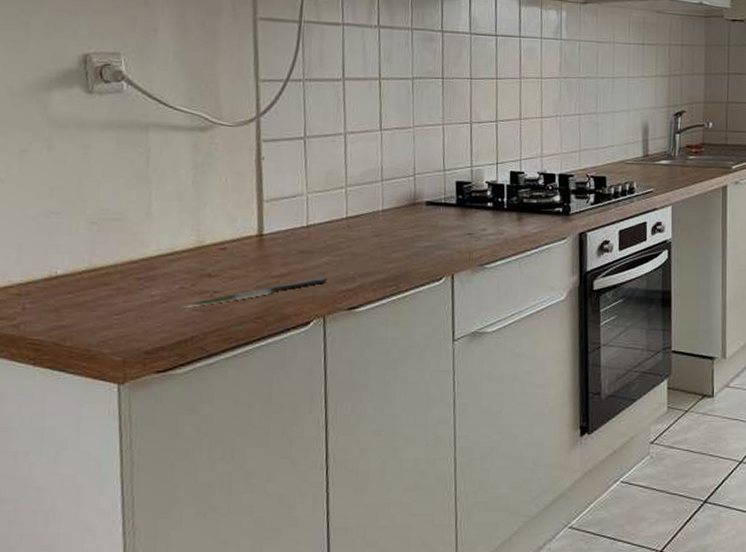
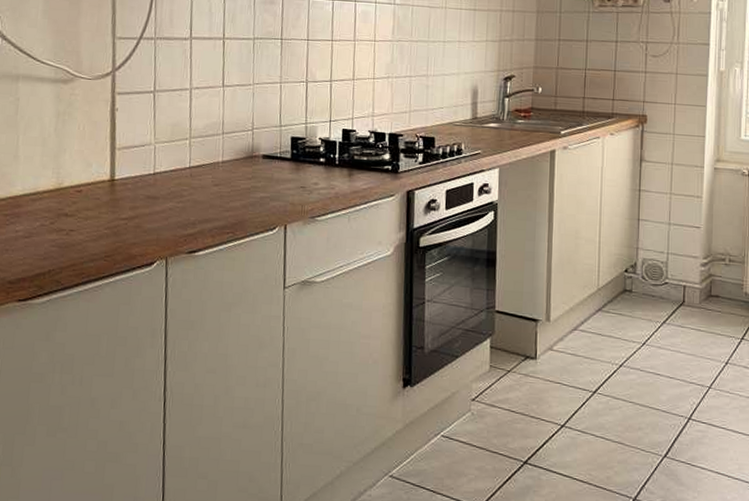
kitchen knife: present [181,277,327,308] -> none [41,221,170,243]

